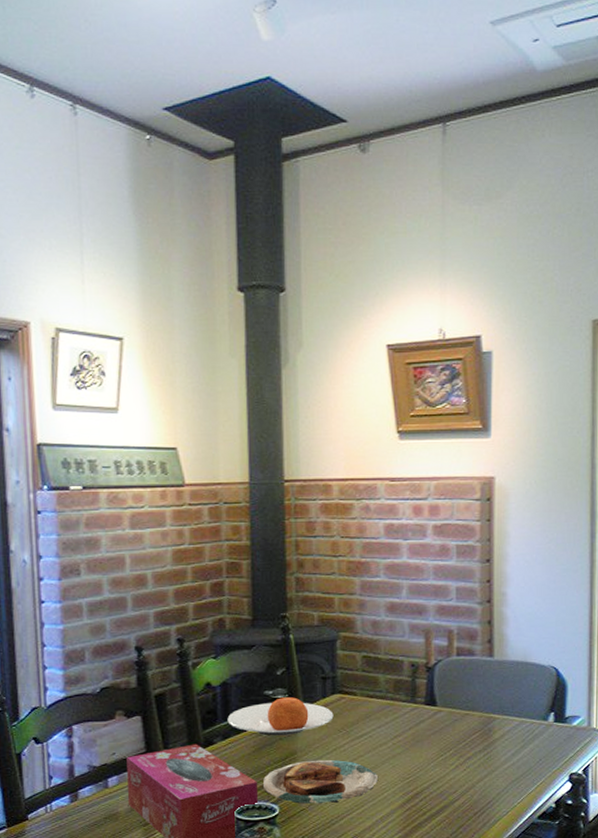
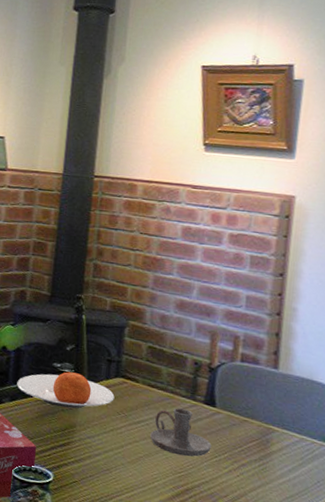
plate: present [262,759,379,804] -> none [41,435,151,483]
candle holder: none [374,714,436,762] -> present [150,408,212,457]

